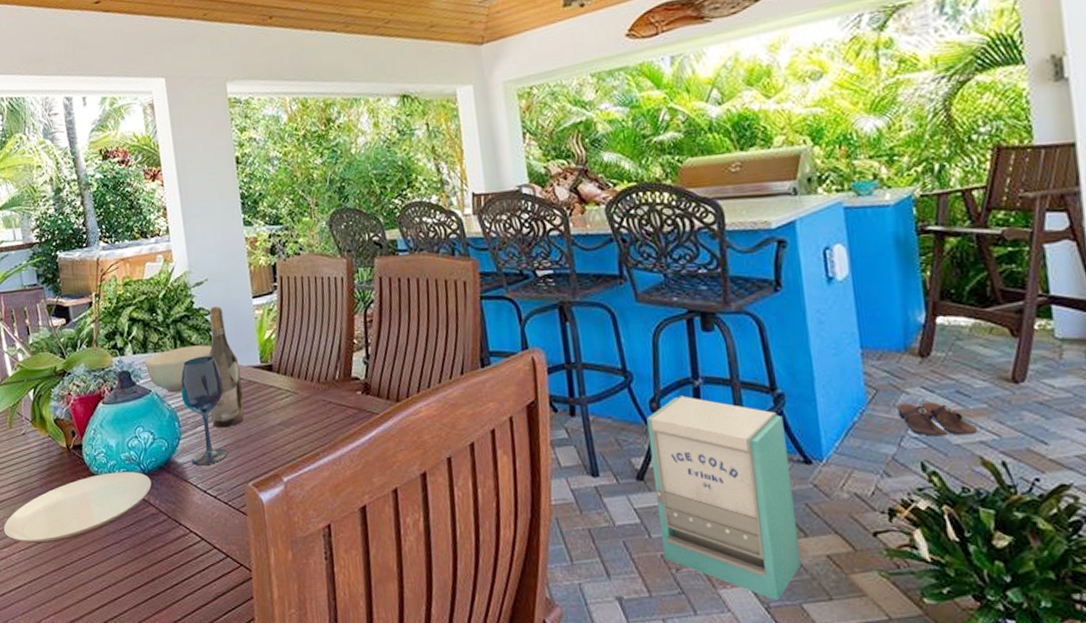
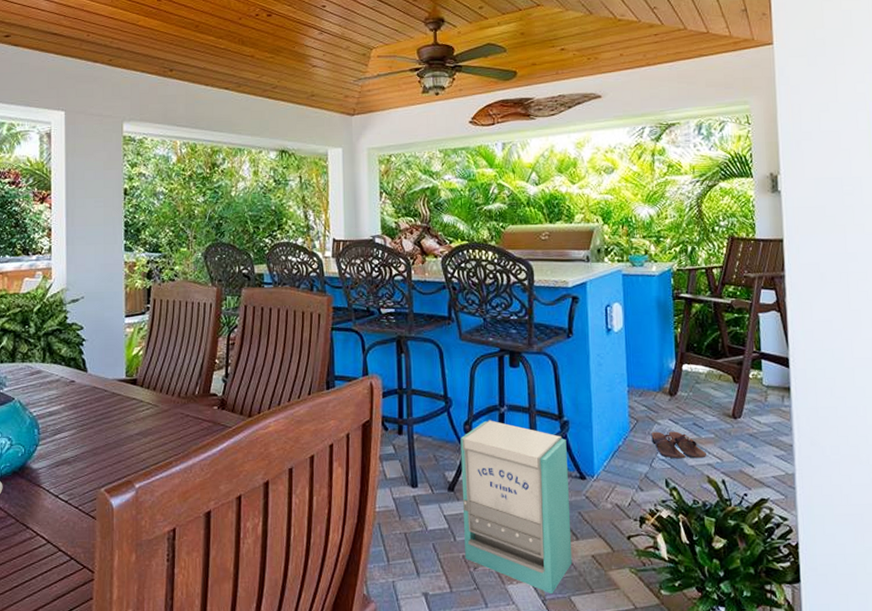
bowl: present [145,344,212,393] -> none [11,357,80,401]
wineglass: present [180,356,228,466] -> none [44,368,87,472]
wine bottle: present [209,305,244,428] -> none [71,321,105,436]

